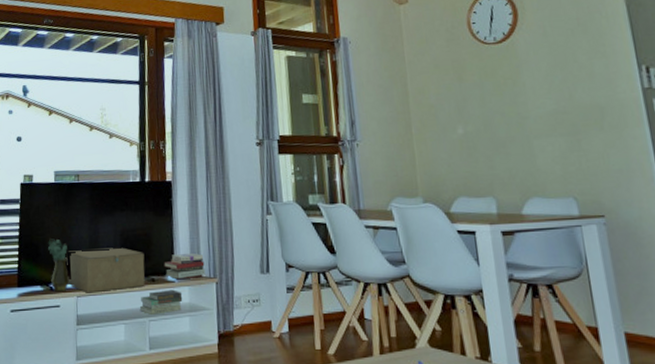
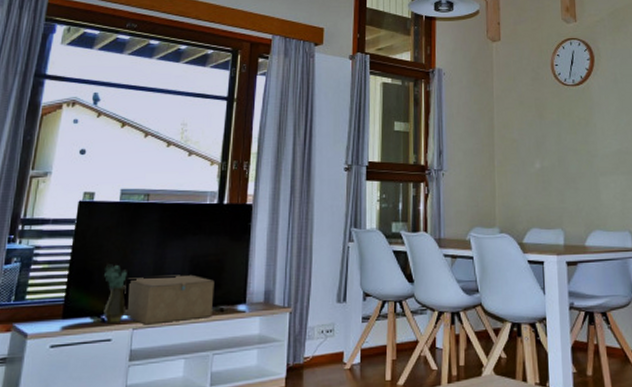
books: present [139,289,183,315] -> none [203,320,253,348]
books: present [164,252,205,280] -> none [235,280,279,310]

